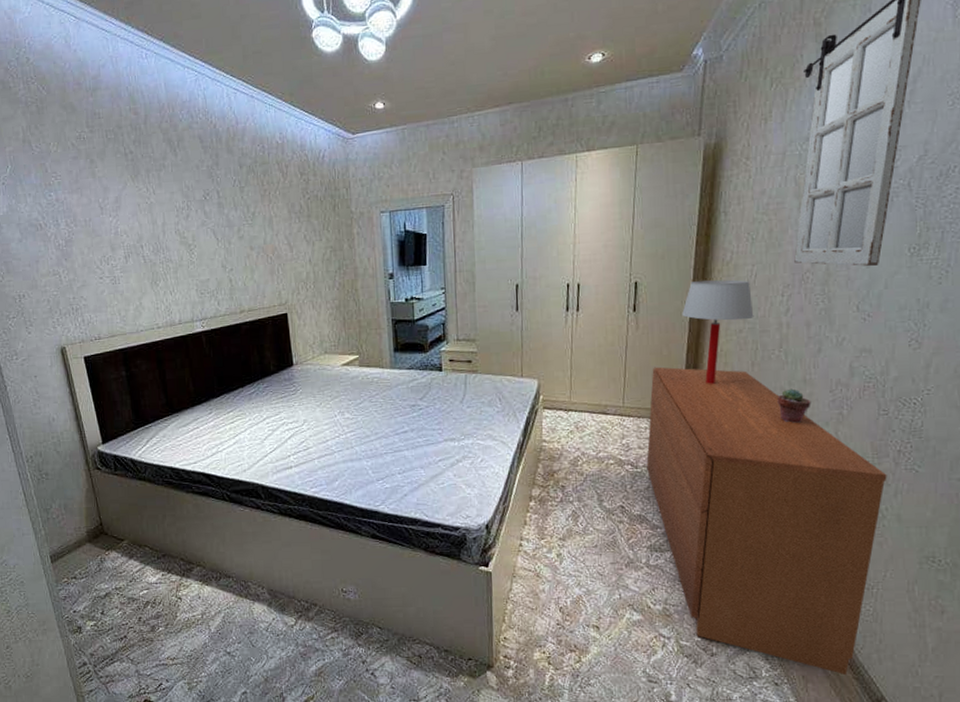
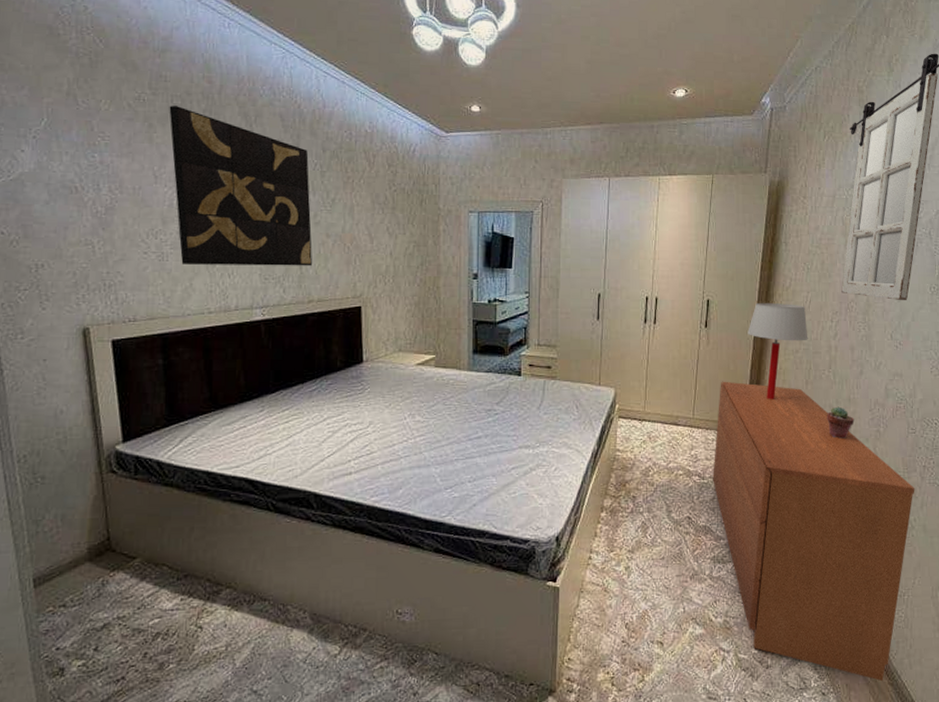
wall art: none [105,140,240,286] -> present [169,105,312,266]

